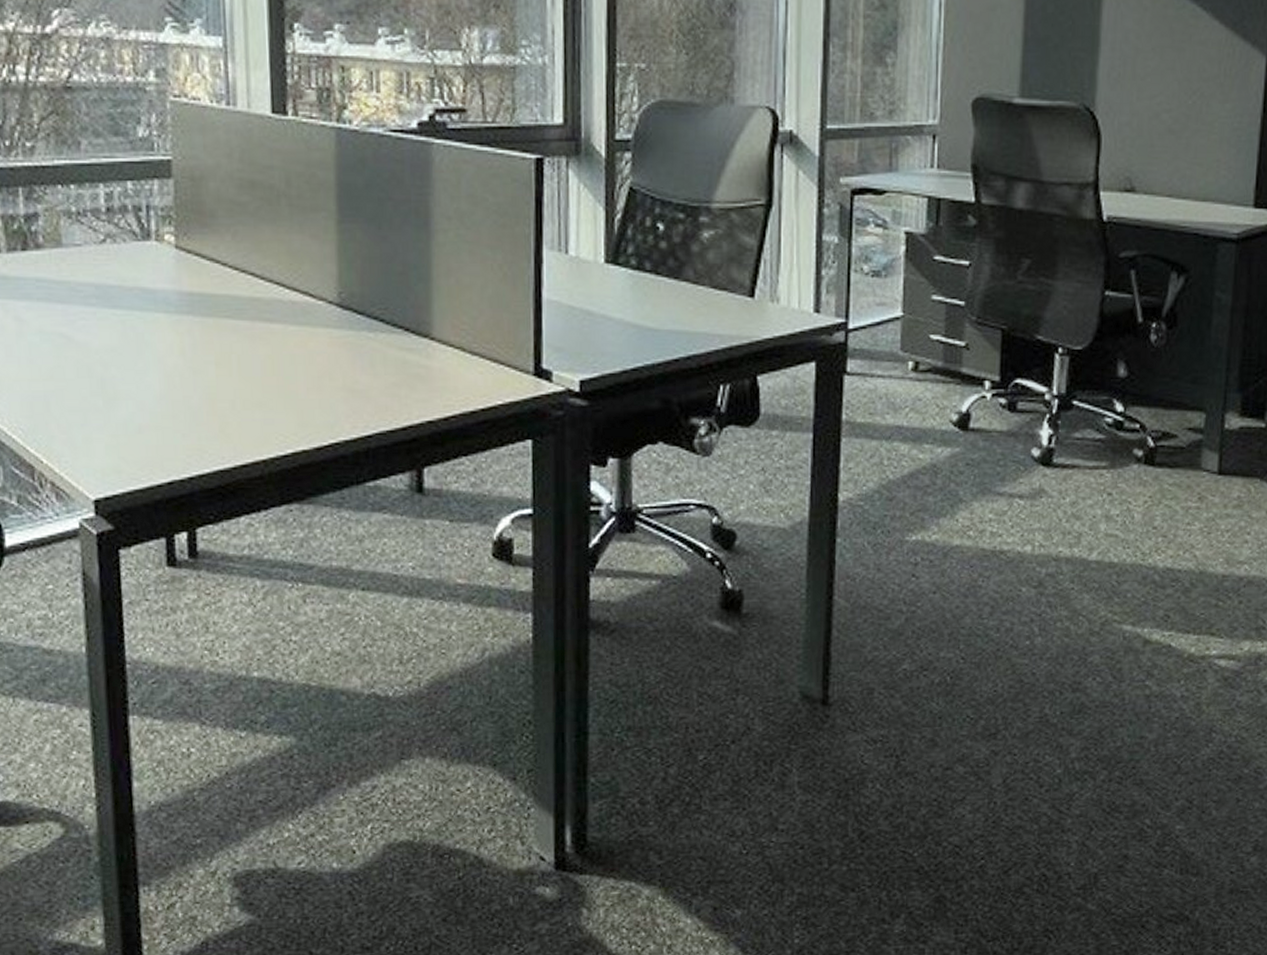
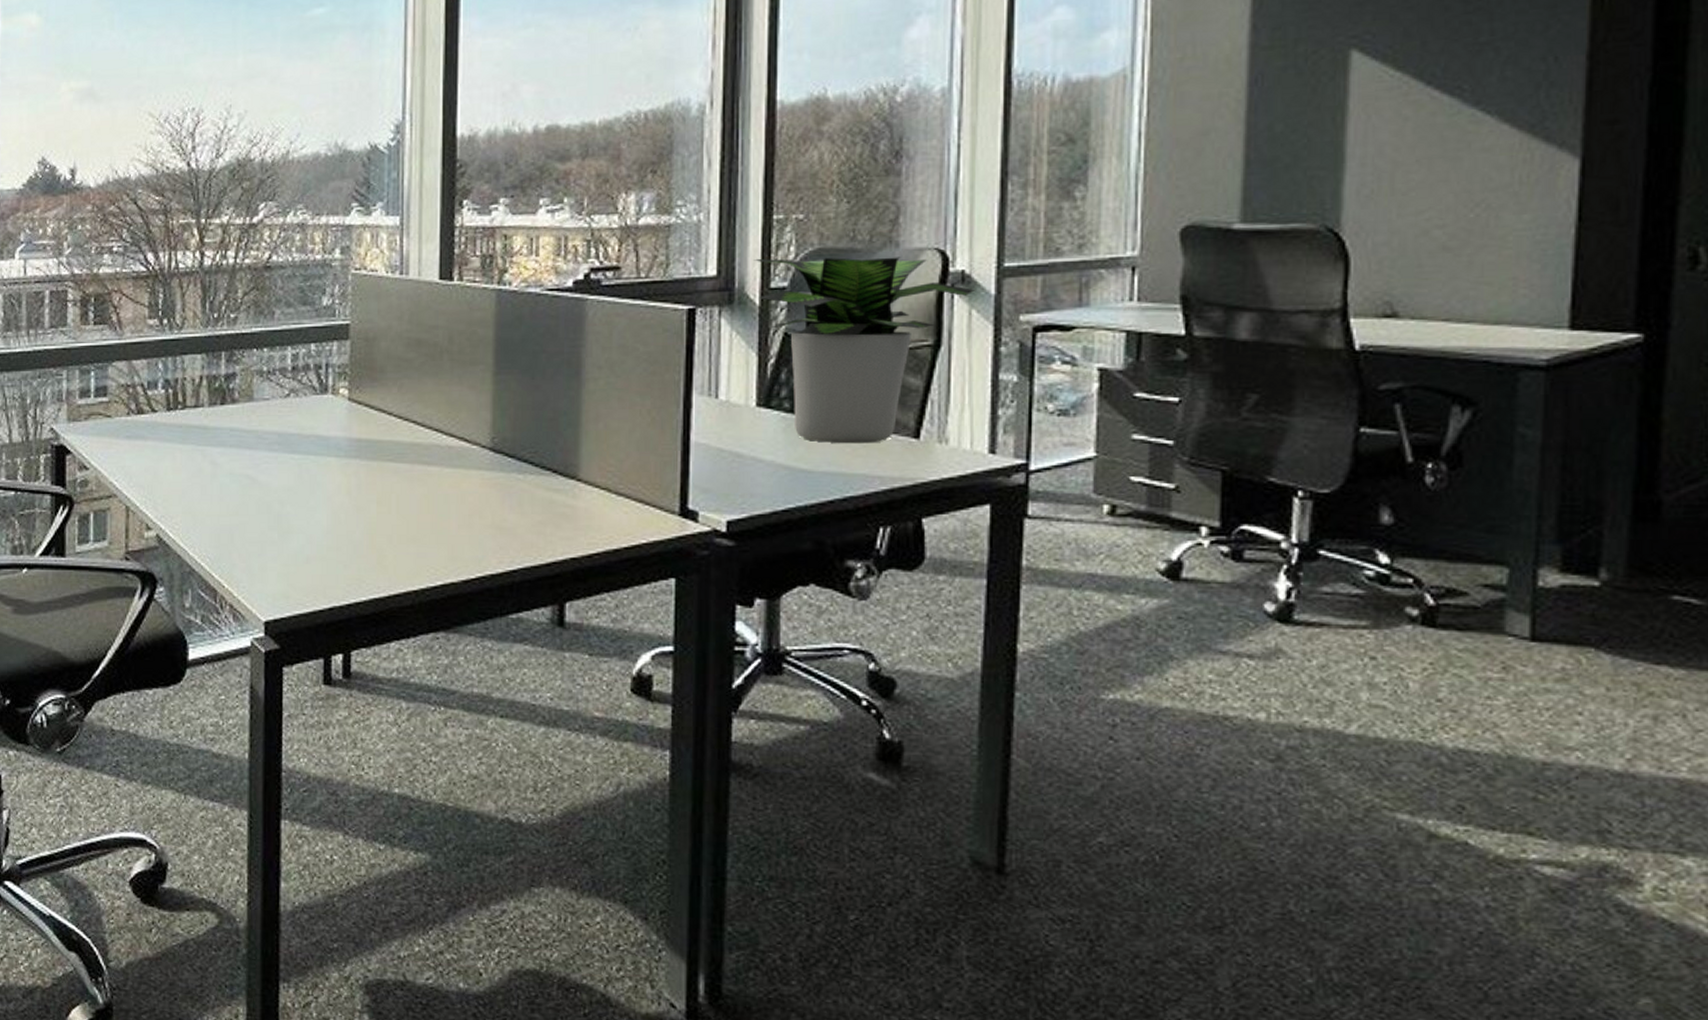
potted plant: none [598,107,801,302] -> present [753,257,975,444]

